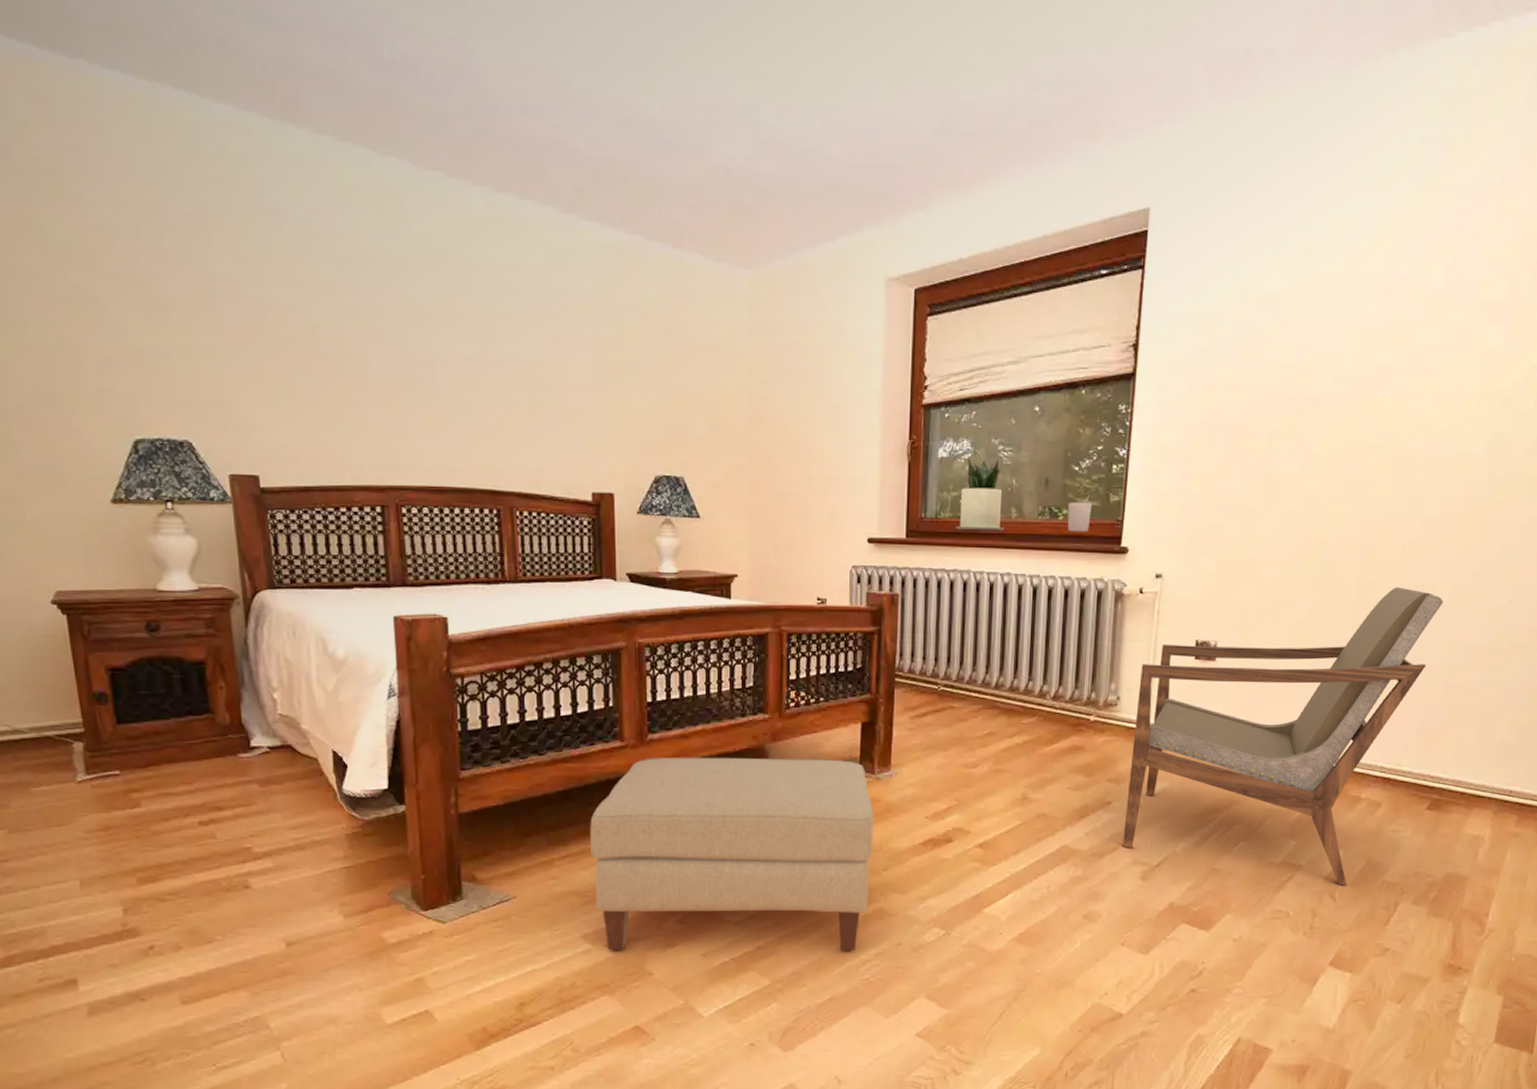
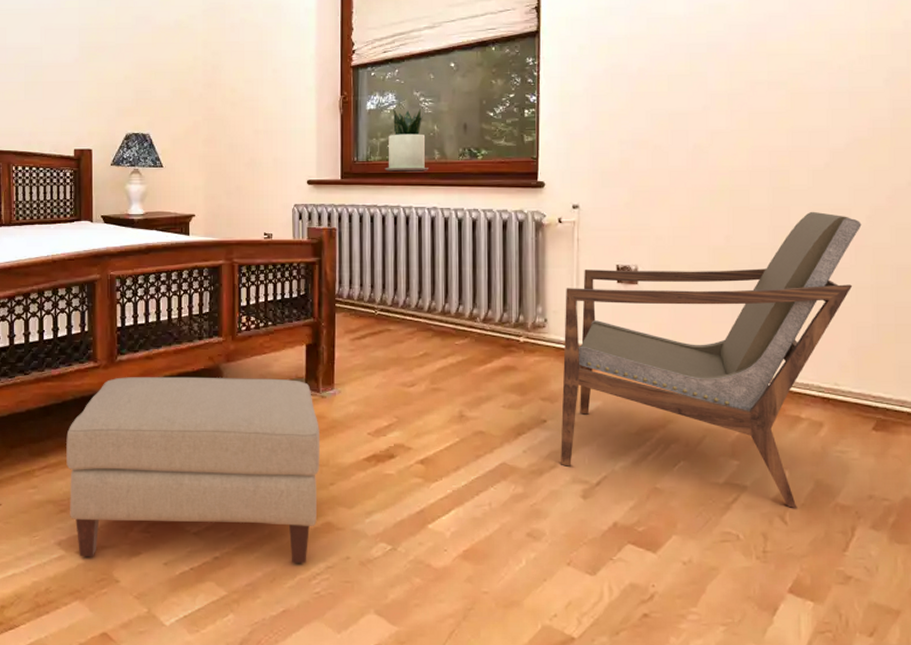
candle holder: present [1067,502,1092,532] -> none [486,143,508,170]

